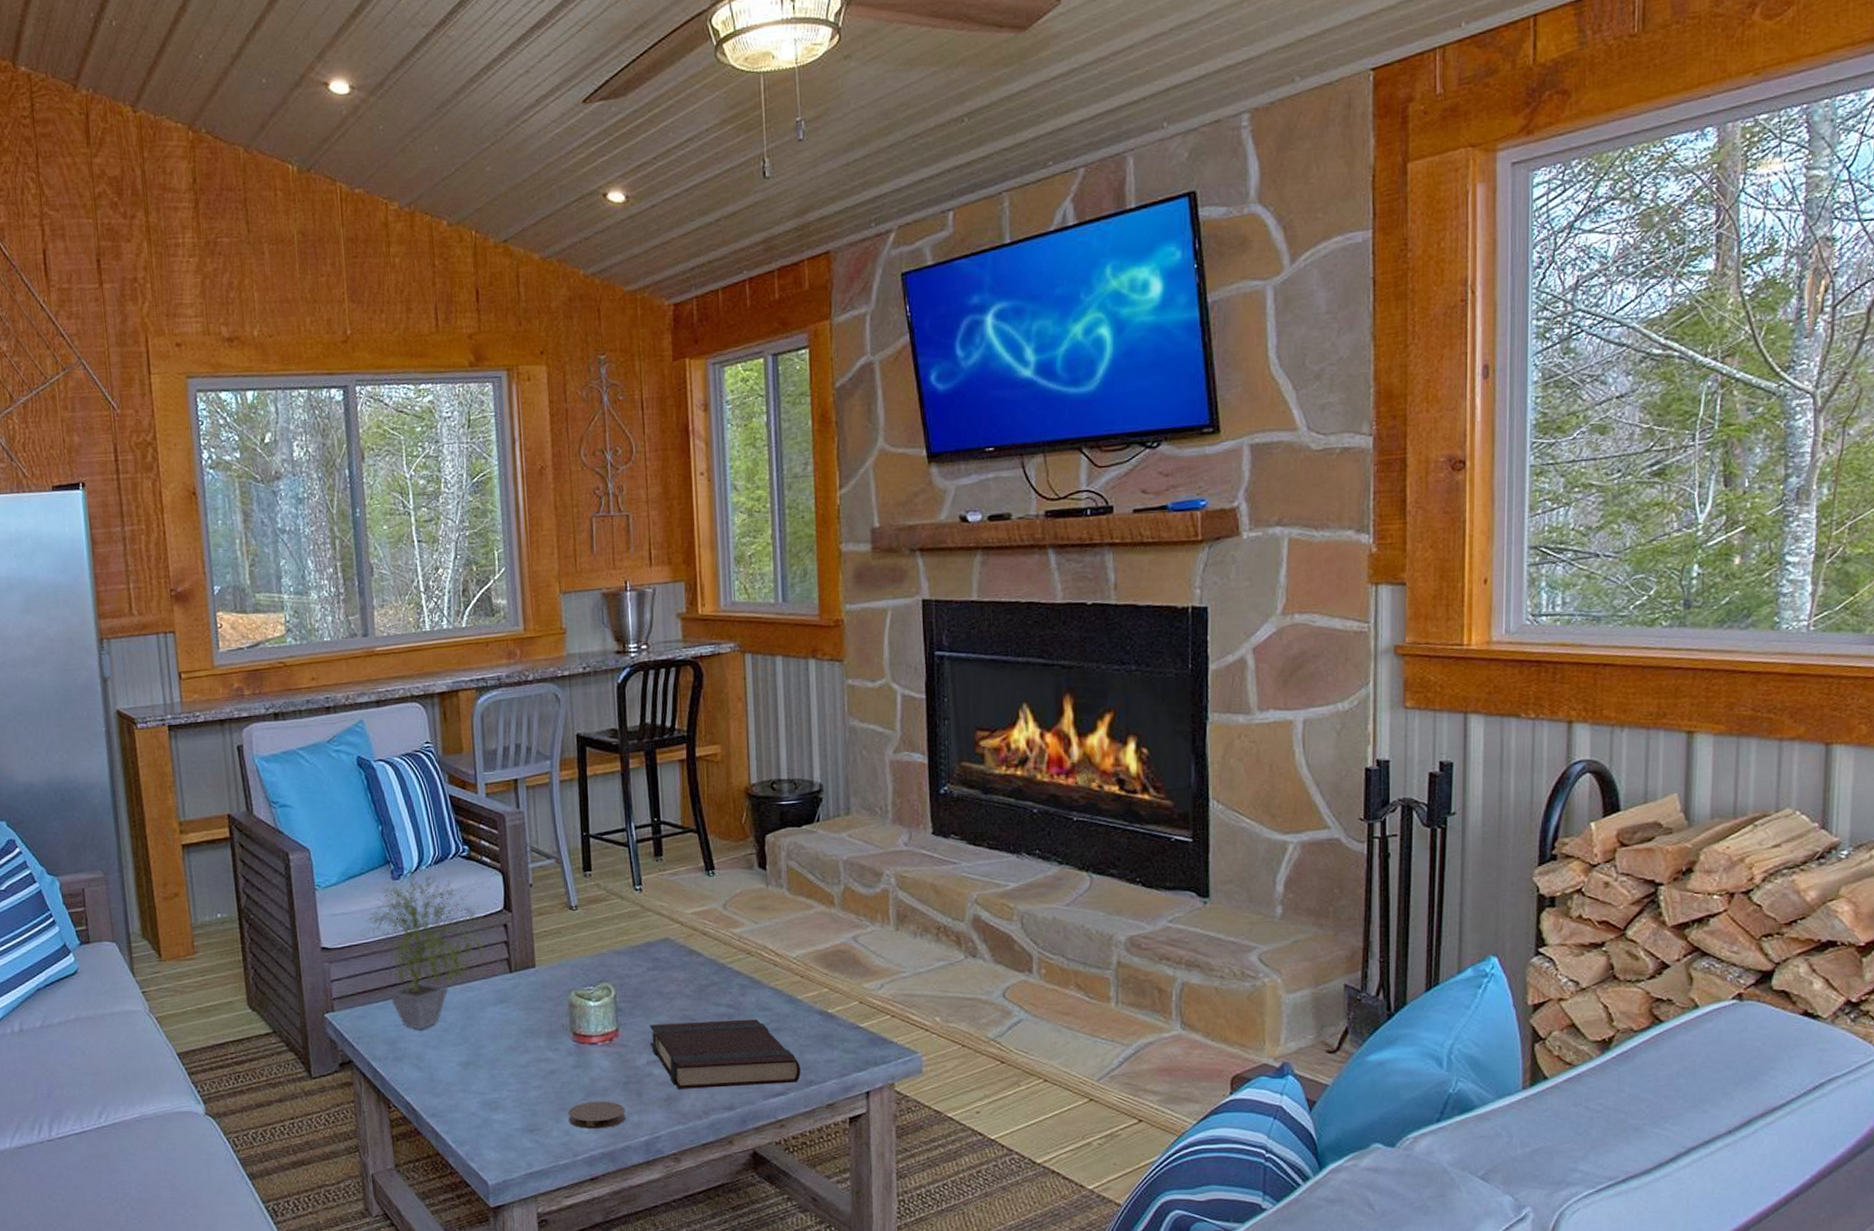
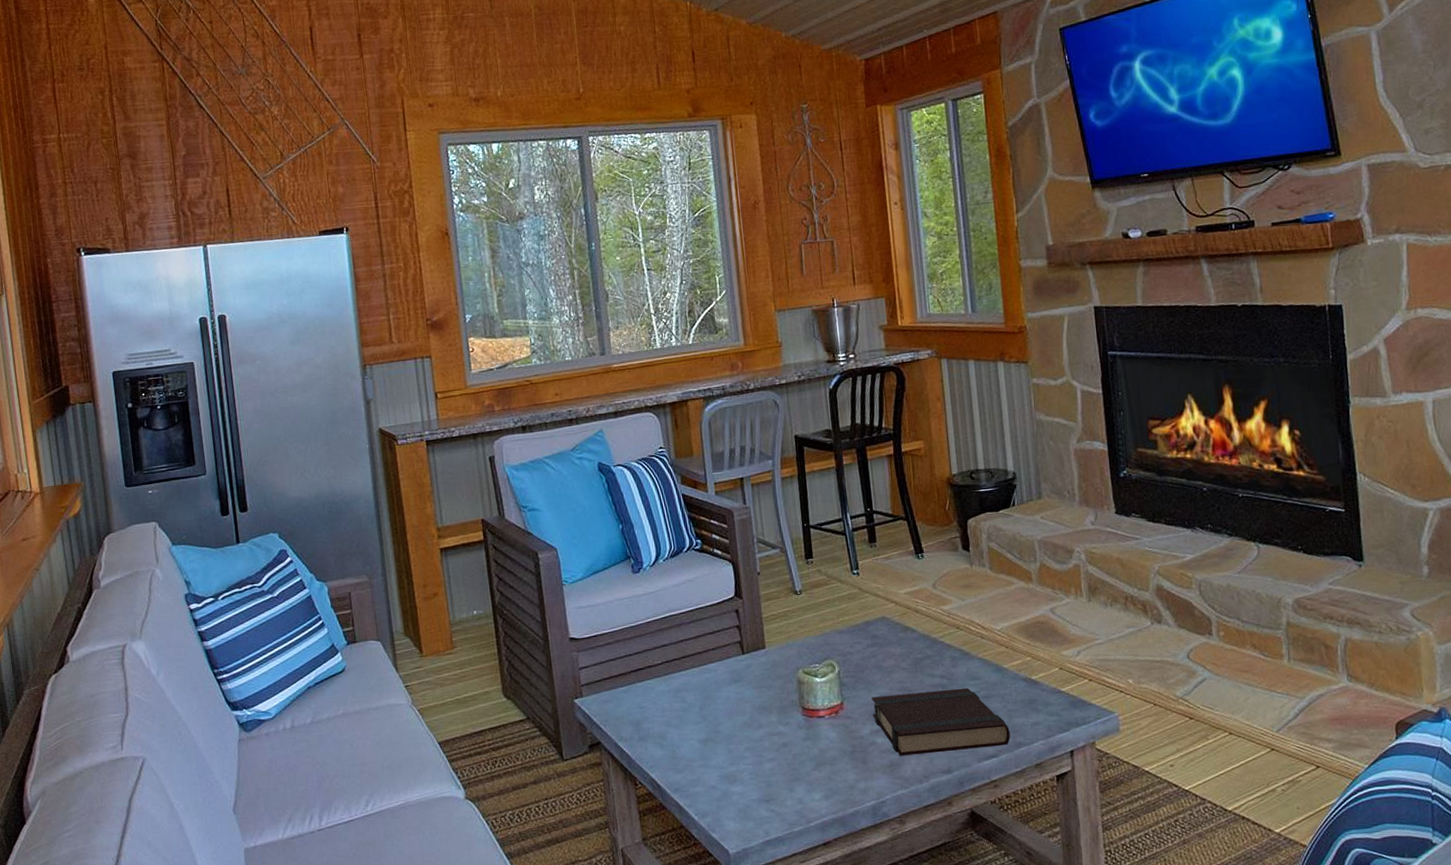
potted plant: present [360,867,490,1030] -> none [605,561,723,711]
coaster: present [568,1101,626,1130] -> none [800,769,853,797]

